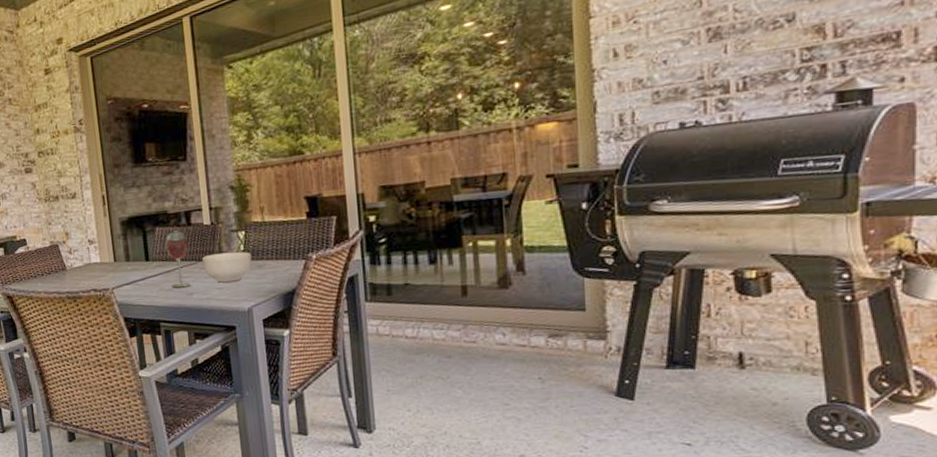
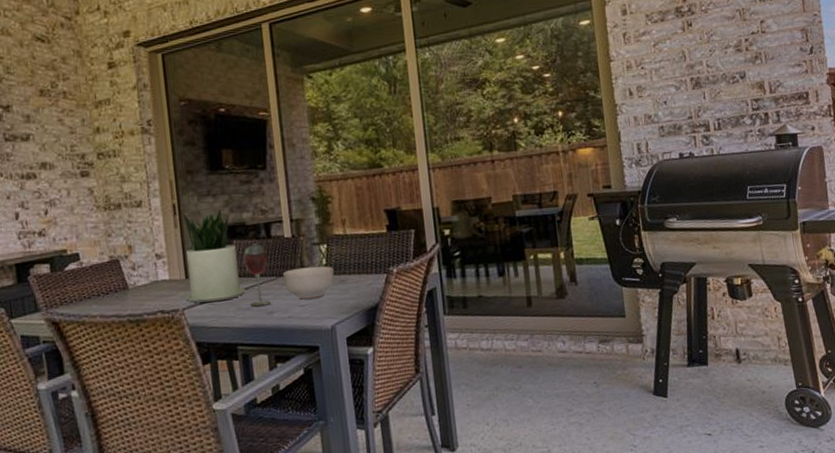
planter: none [111,198,168,284] -> present [183,208,246,303]

